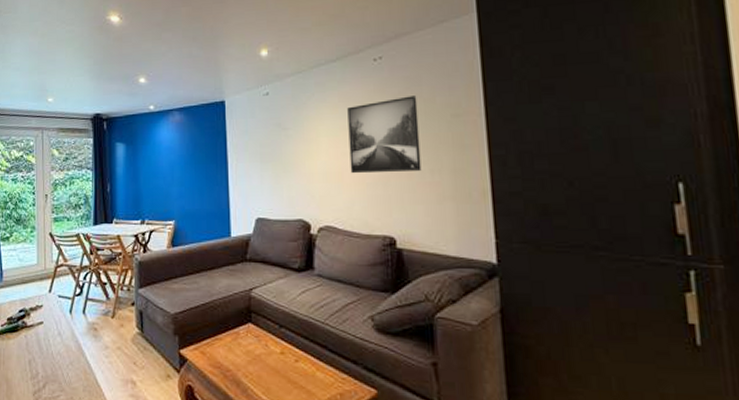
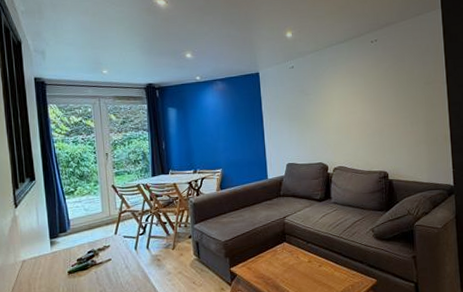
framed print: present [347,95,422,174] -> none [353,69,405,127]

